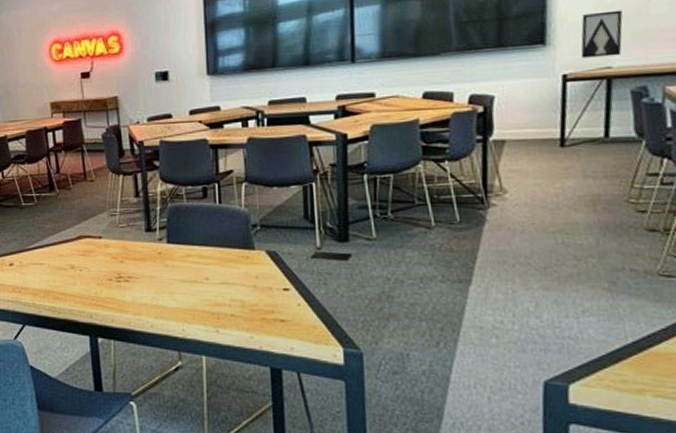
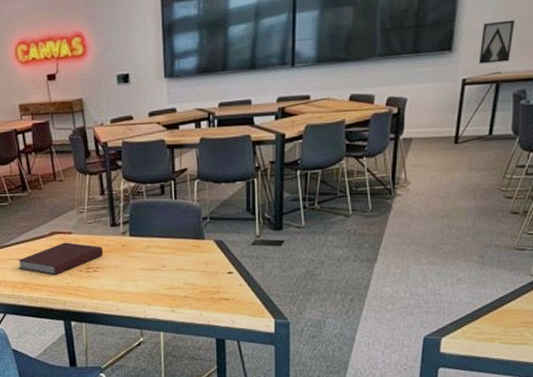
notebook: none [40,247,137,283] -> present [17,242,104,275]

